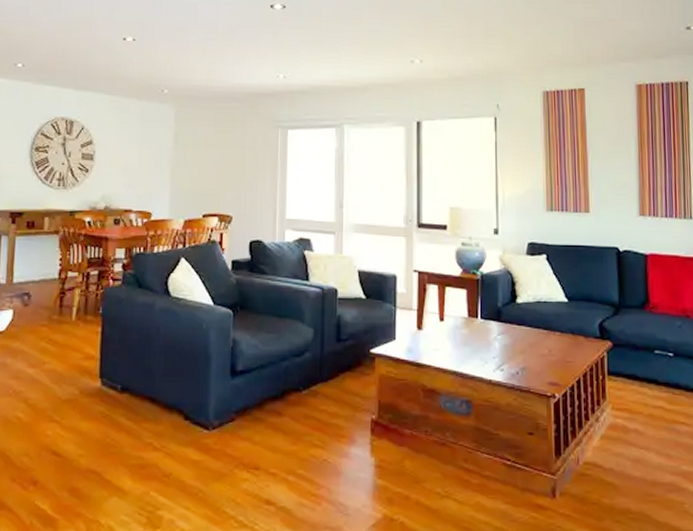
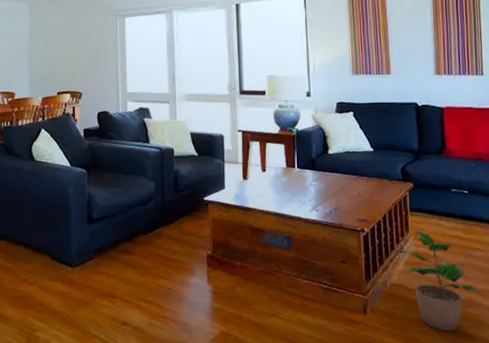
potted plant: none [588,398,684,522] -> present [394,230,479,332]

